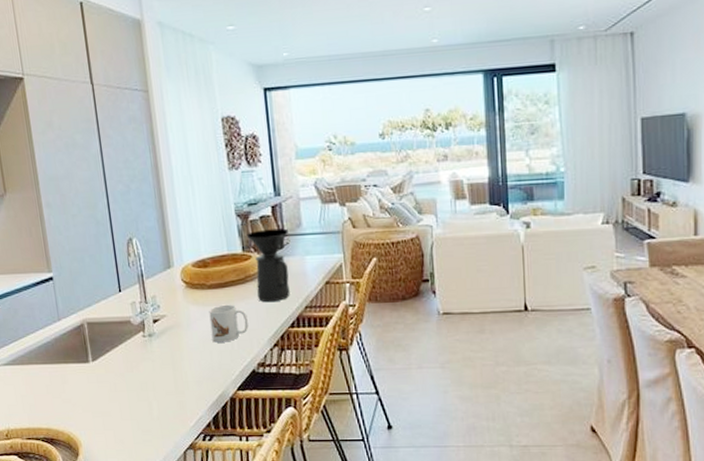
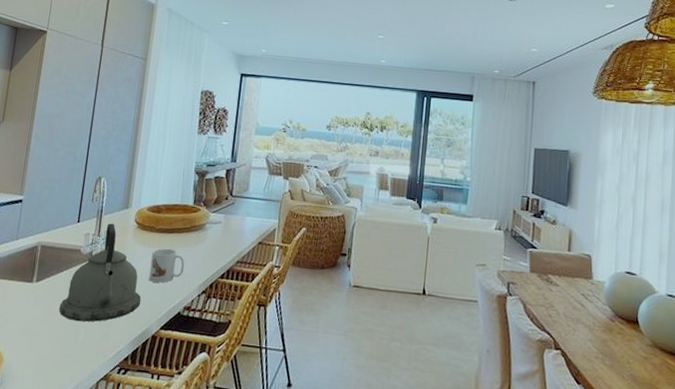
kettle: none [124,287,209,395] -> present [59,223,141,322]
coffee maker: present [246,228,290,303] -> none [198,188,236,253]

